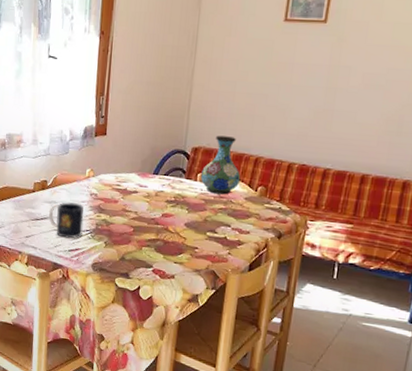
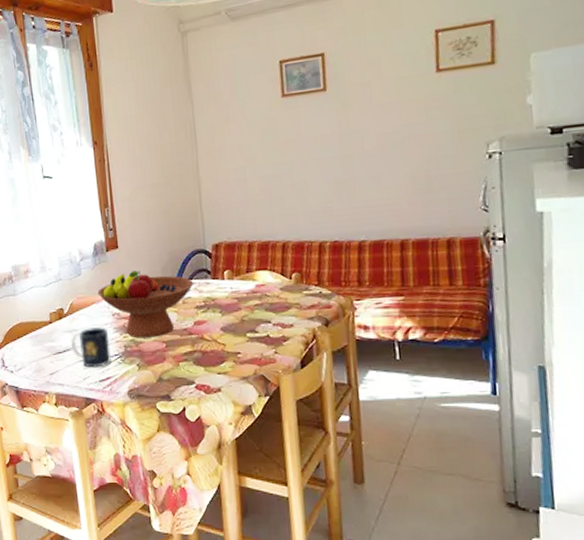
fruit bowl: none [80,158,169,222] -> present [97,270,194,338]
vase: present [200,135,241,195] -> none [227,225,272,290]

